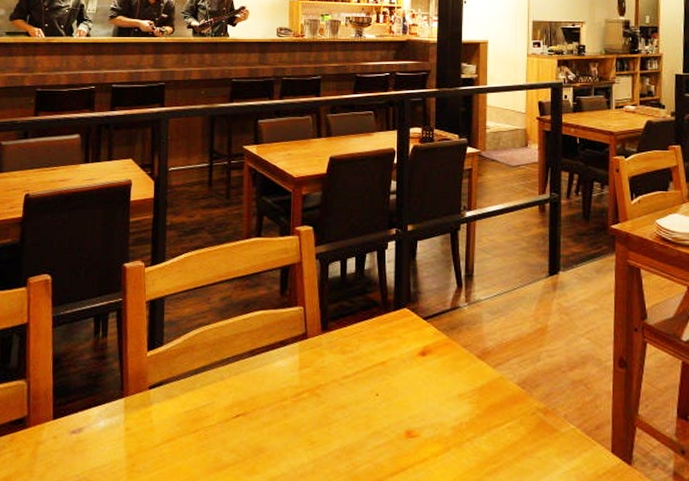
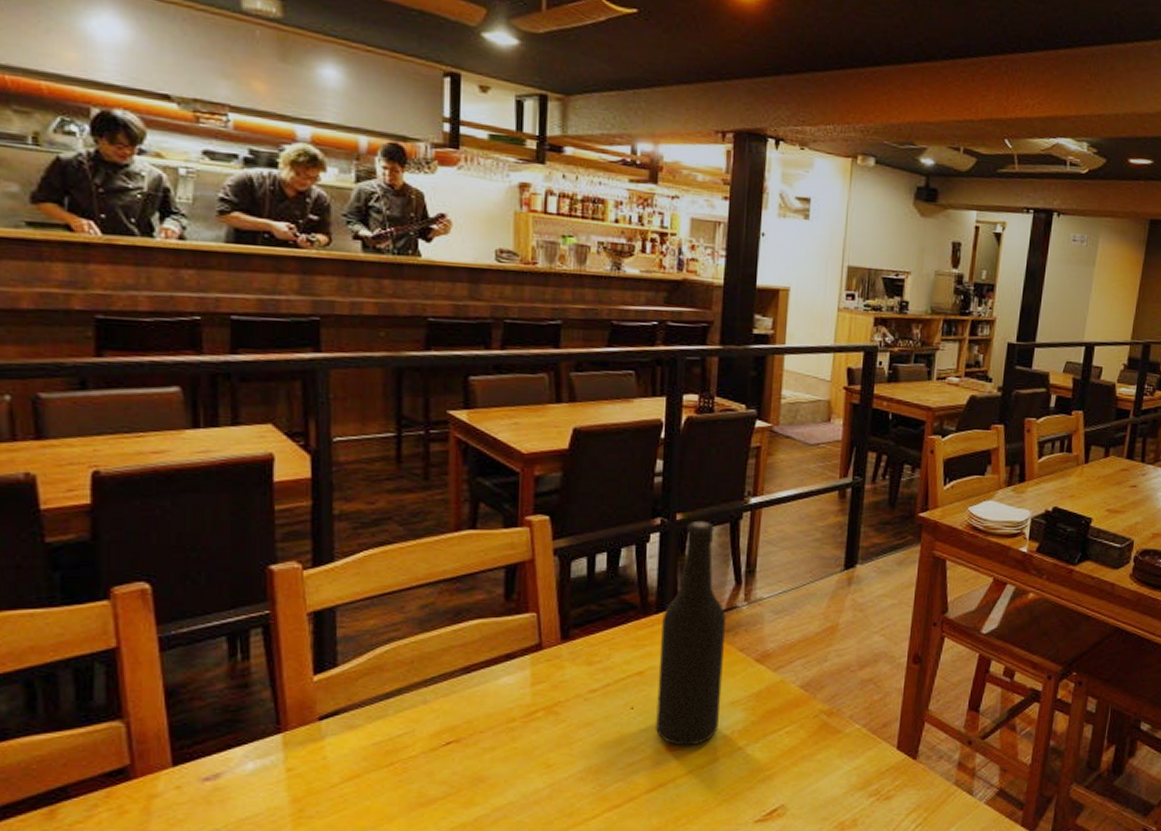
bottle: none [397,231,451,434] -> present [656,520,727,746]

